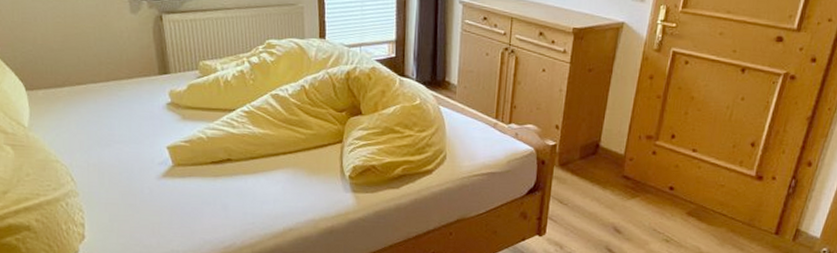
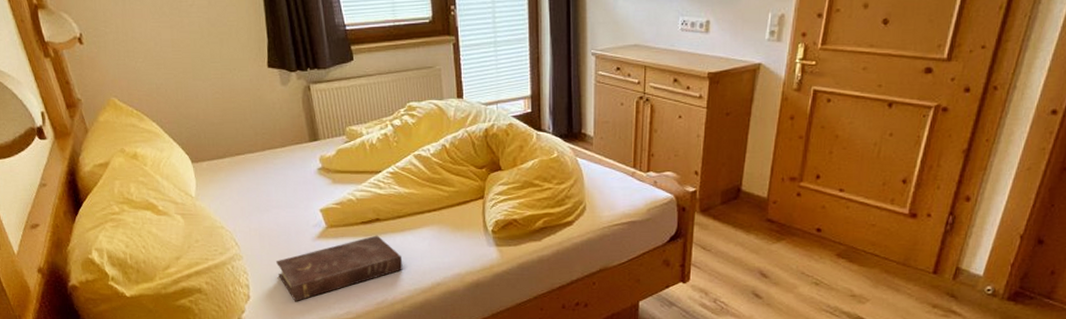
book: none [116,176,254,244] -> present [276,235,403,302]

